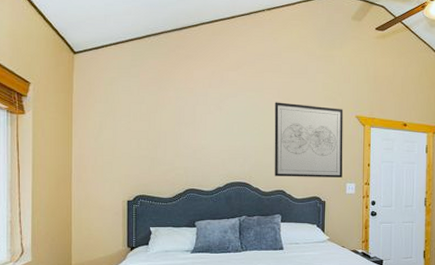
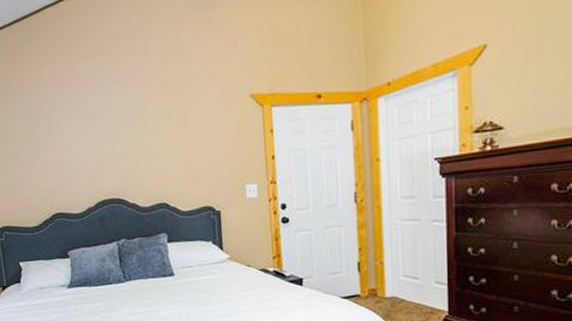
wall art: present [274,102,343,178] -> none [143,88,240,187]

